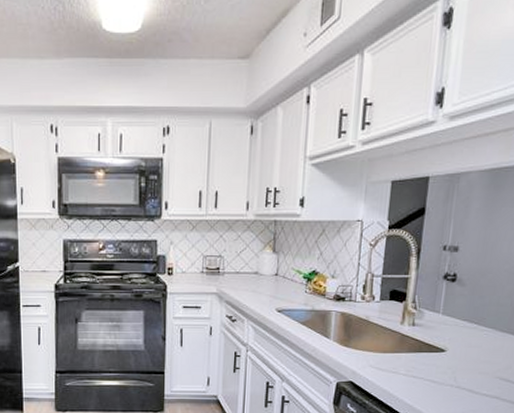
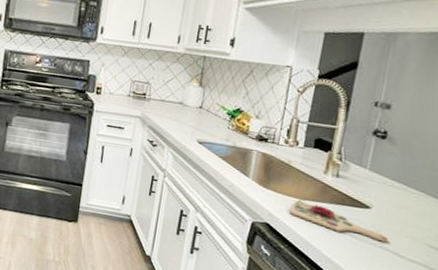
cutting board: none [371,352,463,382] -> present [289,198,388,242]

